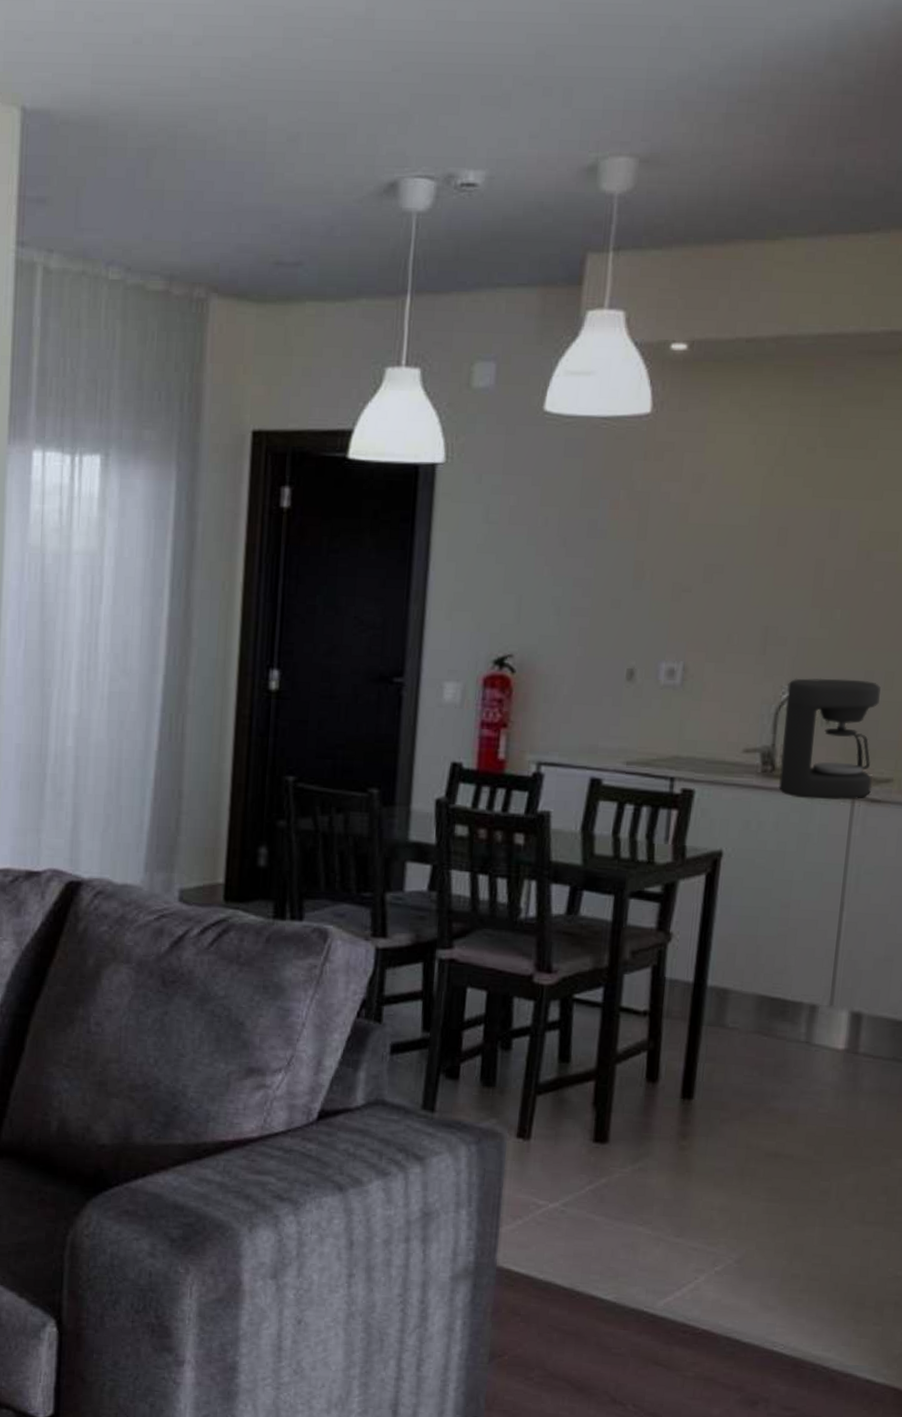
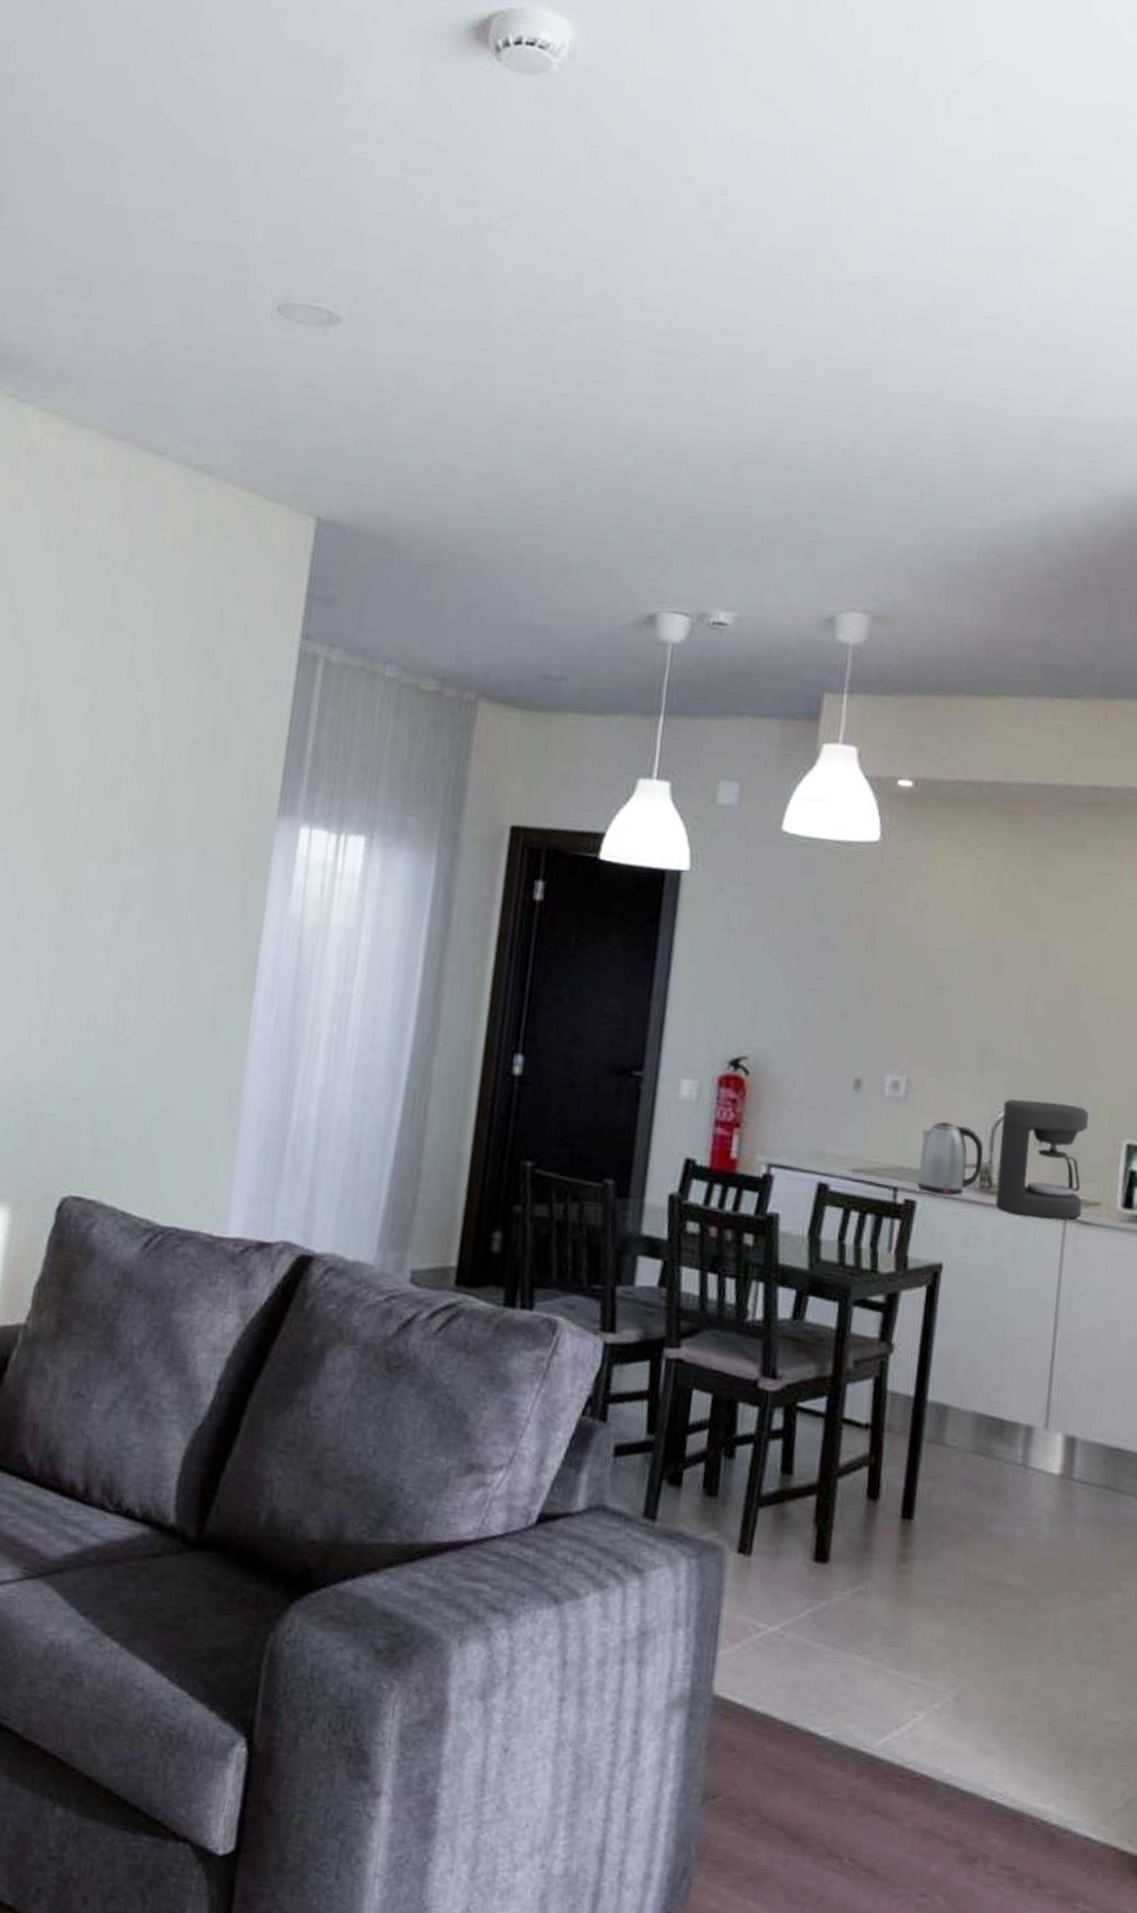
kettle: none [696,706,766,783] -> present [917,1121,984,1196]

